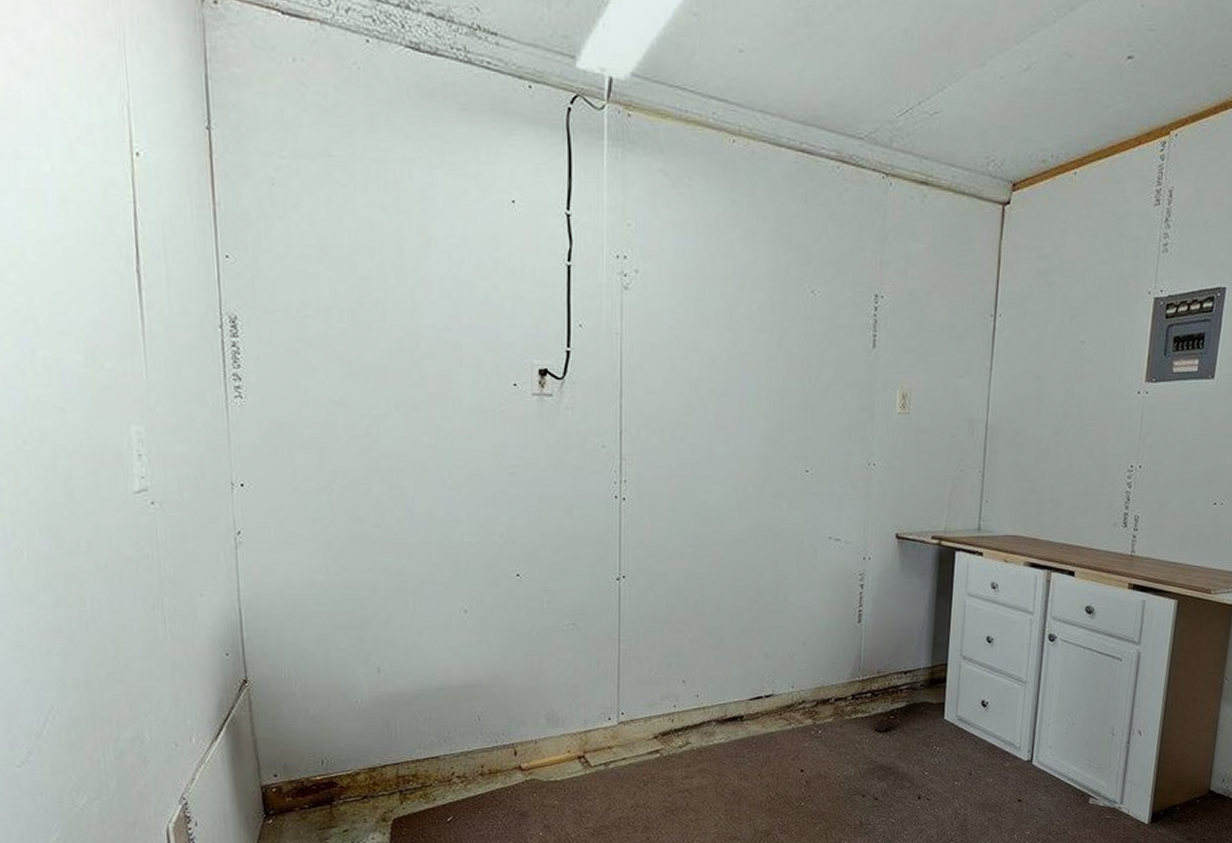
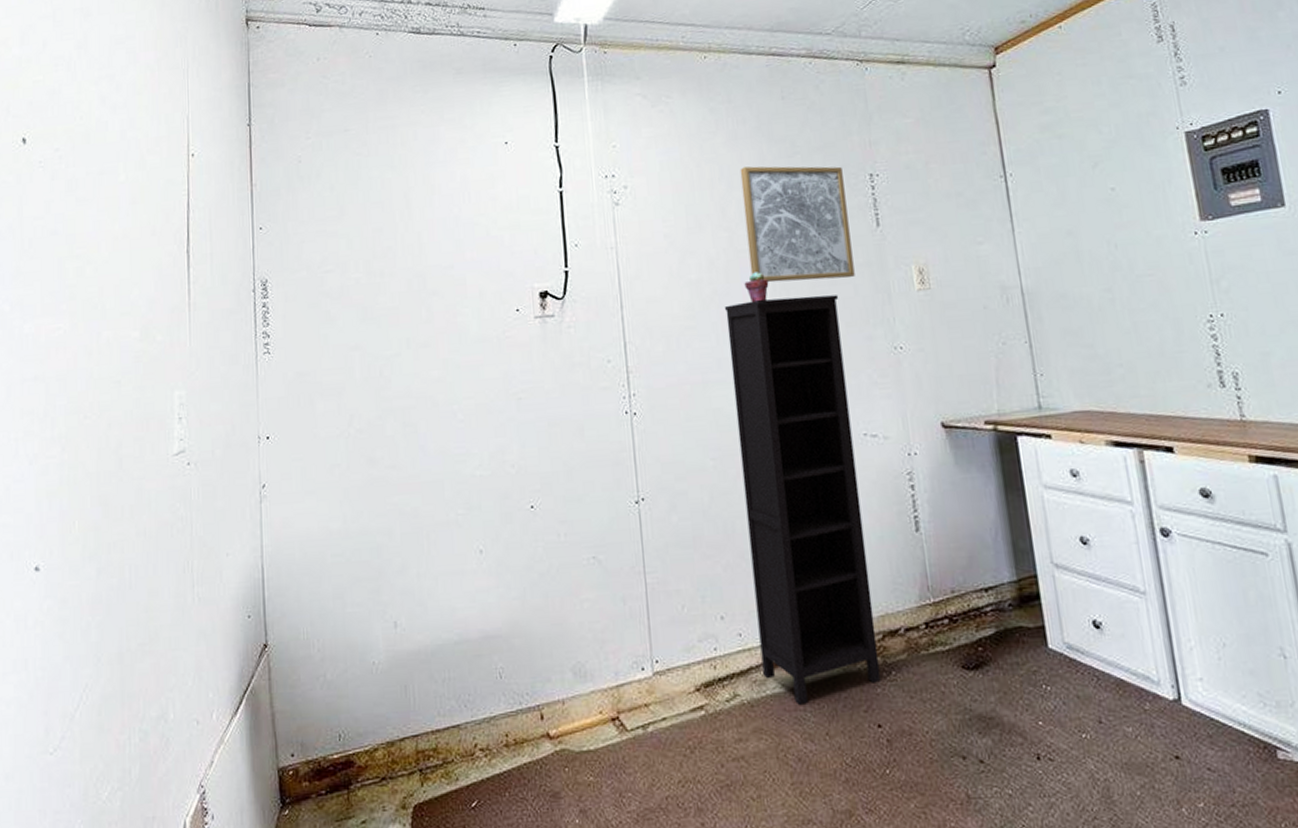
bookcase: none [713,405,827,752] -> present [725,295,881,705]
potted succulent: none [742,377,765,407] -> present [744,272,769,303]
wall art: none [750,269,851,394] -> present [740,166,855,283]

